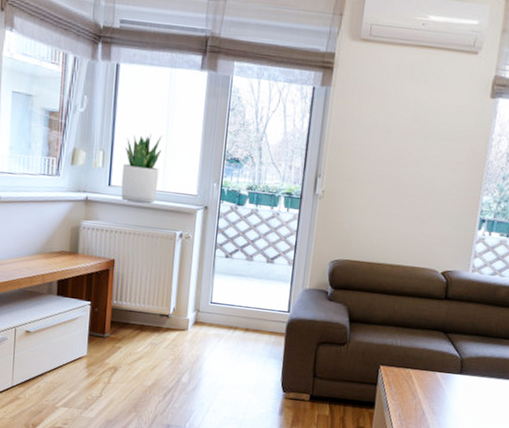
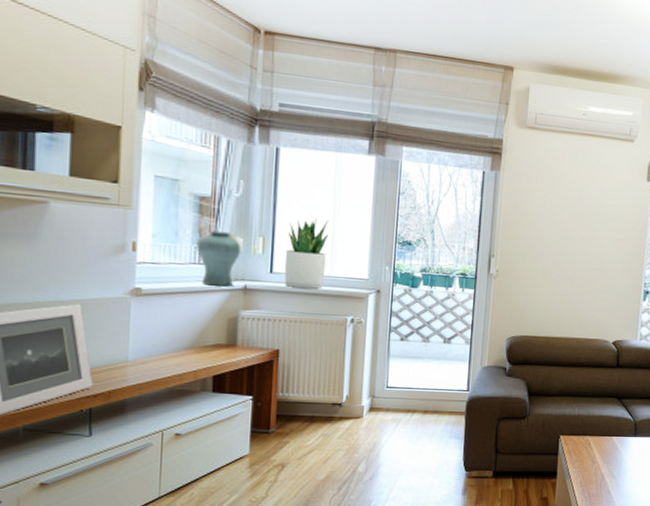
vase: none [46,143,84,197] -> present [197,230,241,287]

